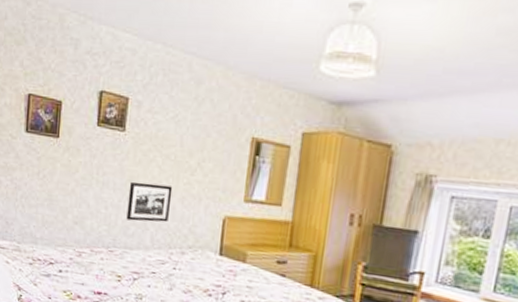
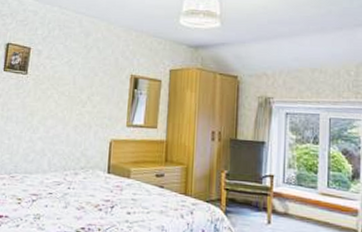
picture frame: present [126,181,173,223] -> none [27,115,67,149]

